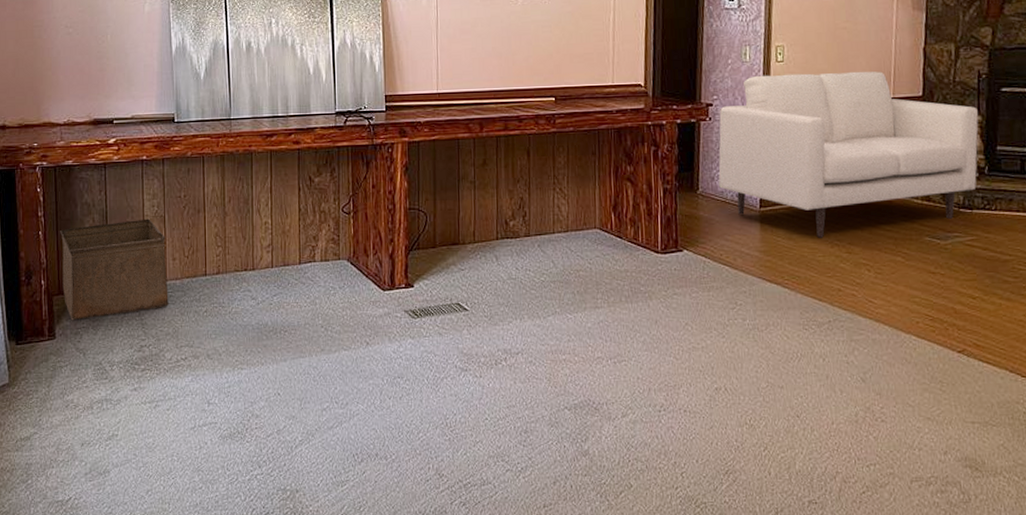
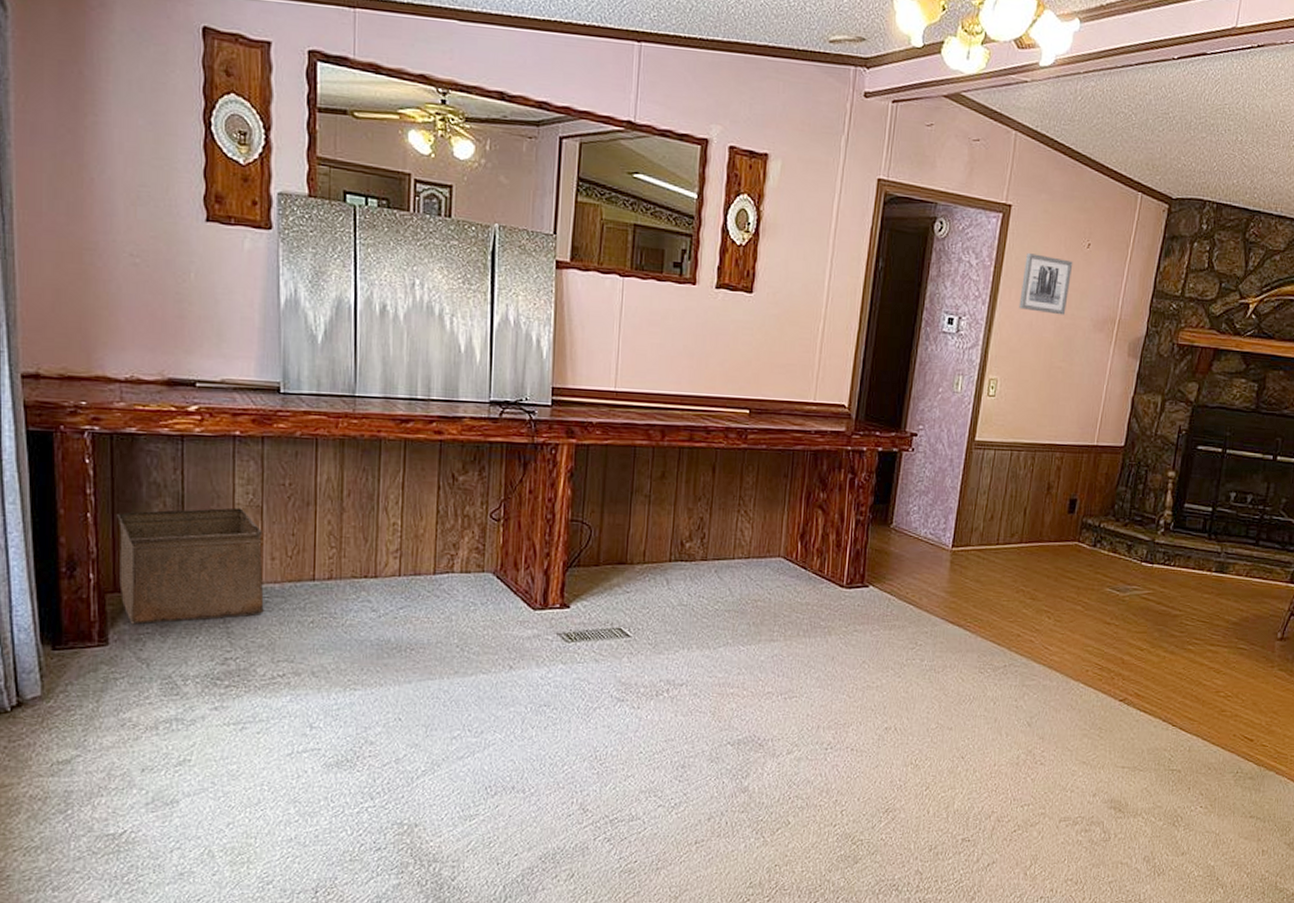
sofa: present [718,71,979,238] -> none [914,408,1173,583]

